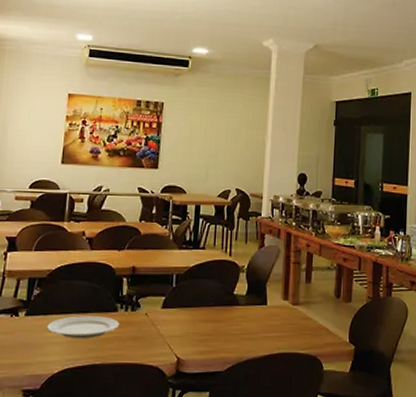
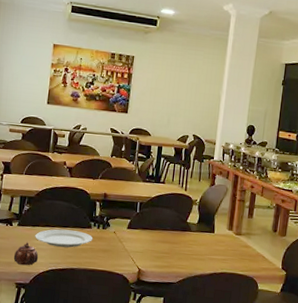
teapot: none [19,335,52,366] -> present [13,242,39,266]

